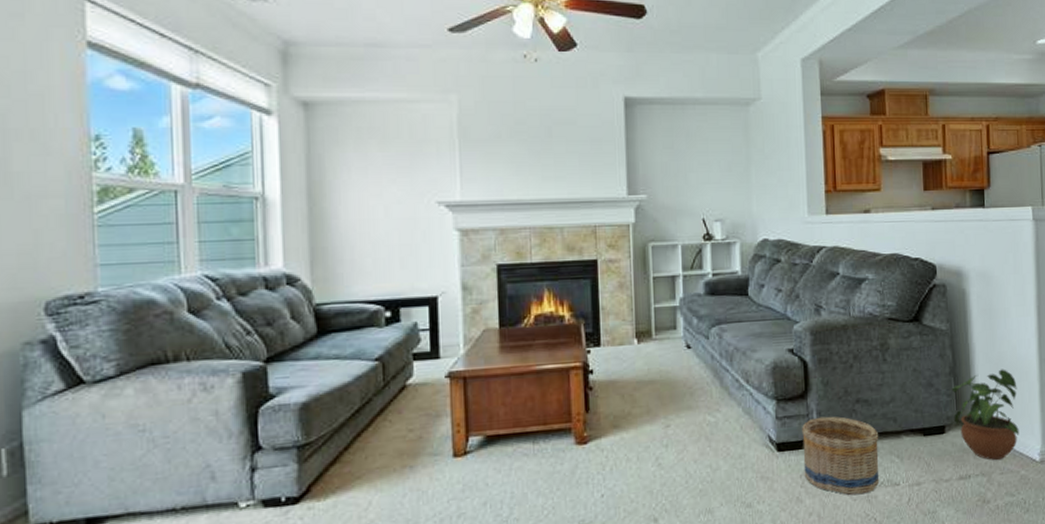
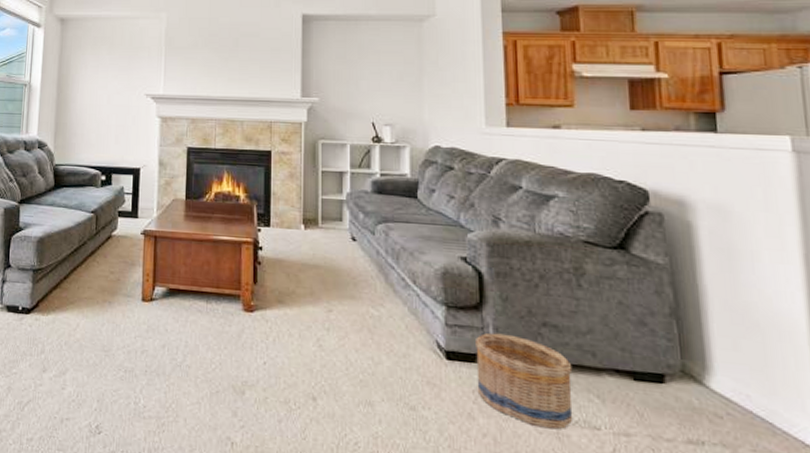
potted plant: present [951,369,1019,460] -> none [673,322,781,433]

